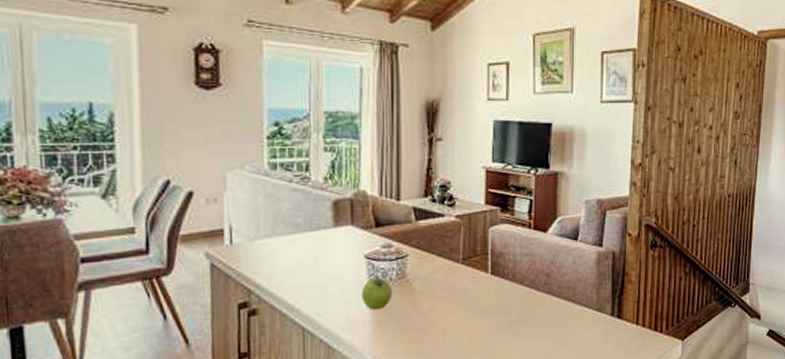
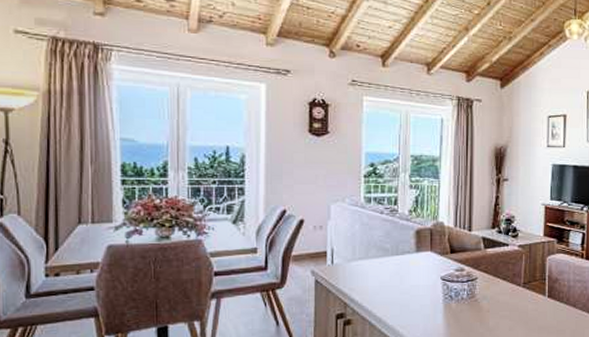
fruit: present [362,277,393,310] -> none [438,296,464,324]

